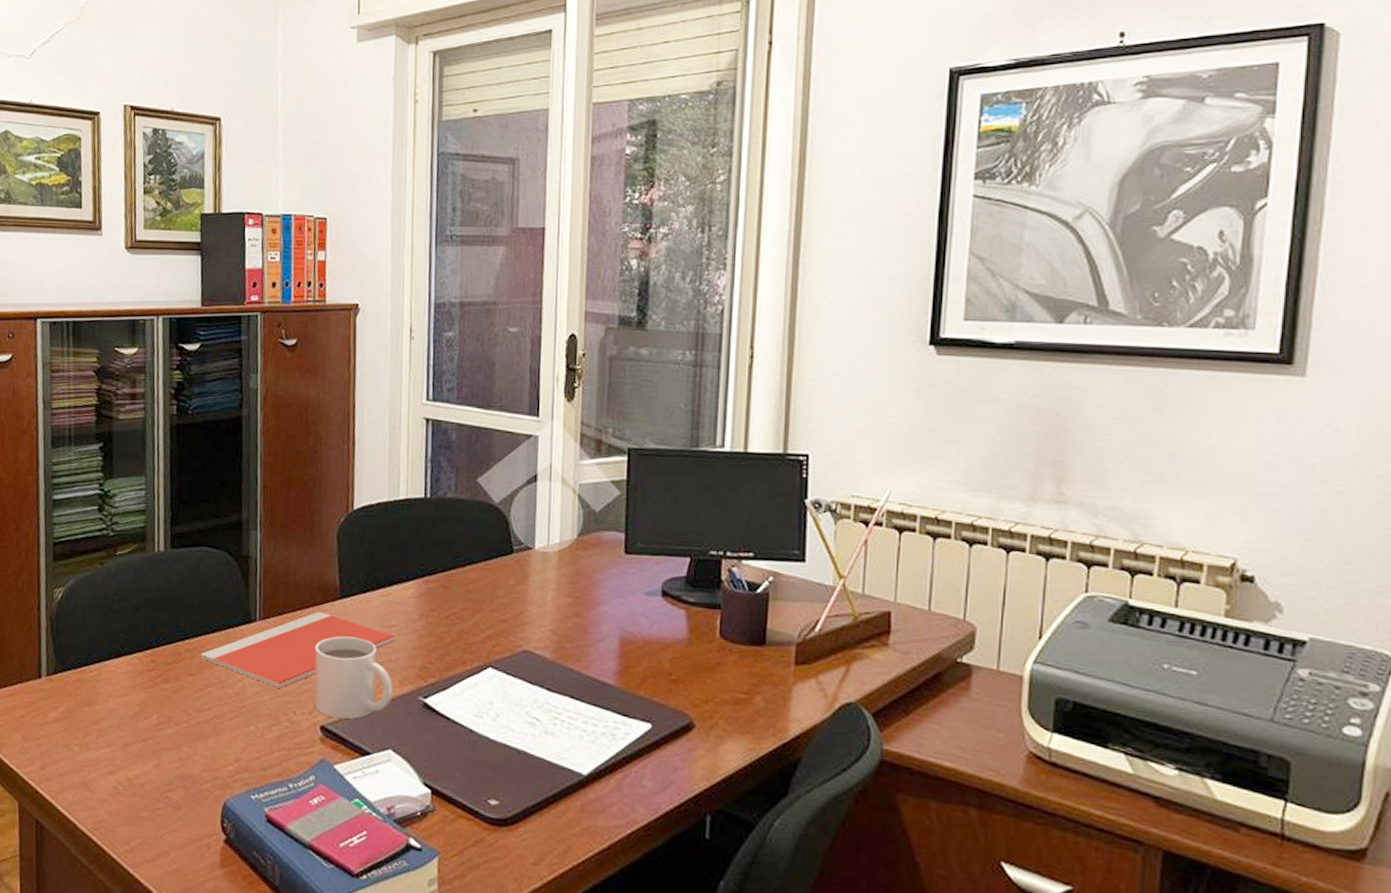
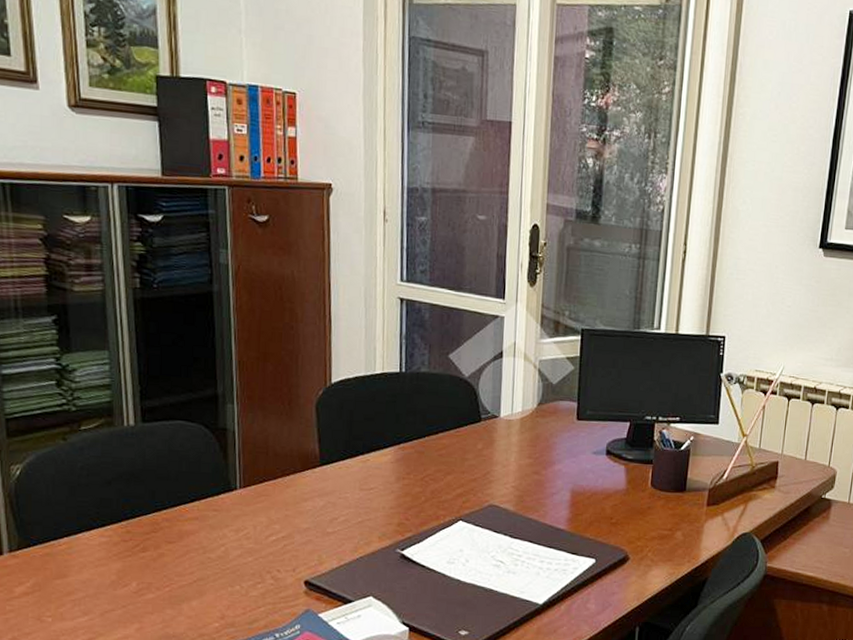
notebook: present [200,611,397,688] -> none [179,478,375,549]
mug: present [314,636,393,720] -> none [297,500,373,574]

